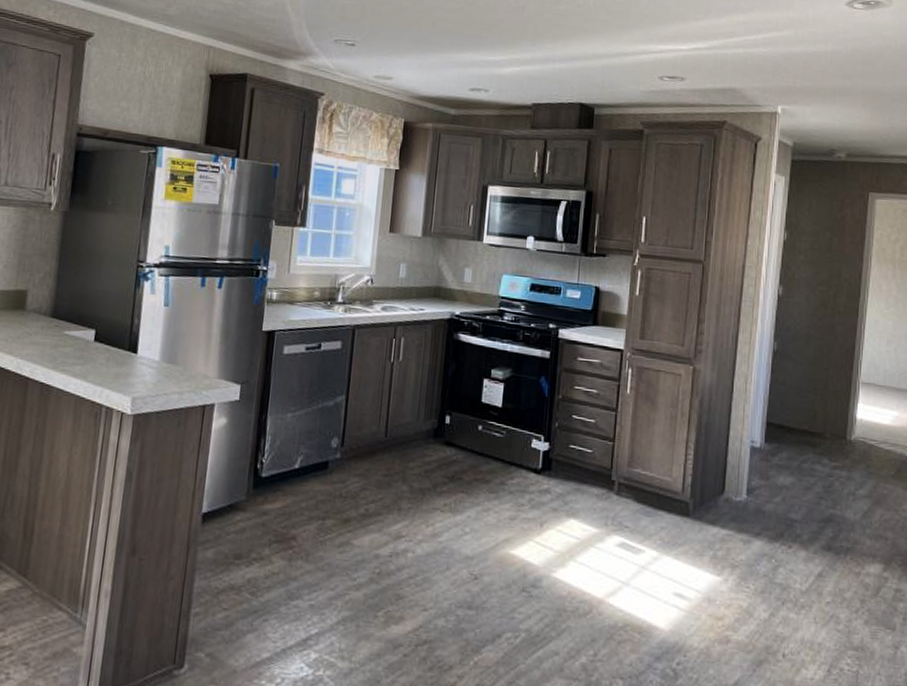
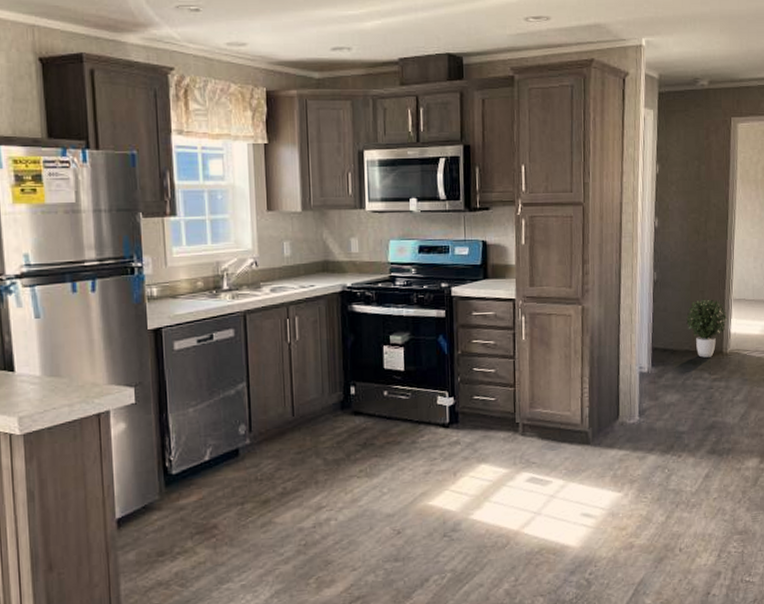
potted plant: none [807,377,854,442] -> present [686,299,728,358]

